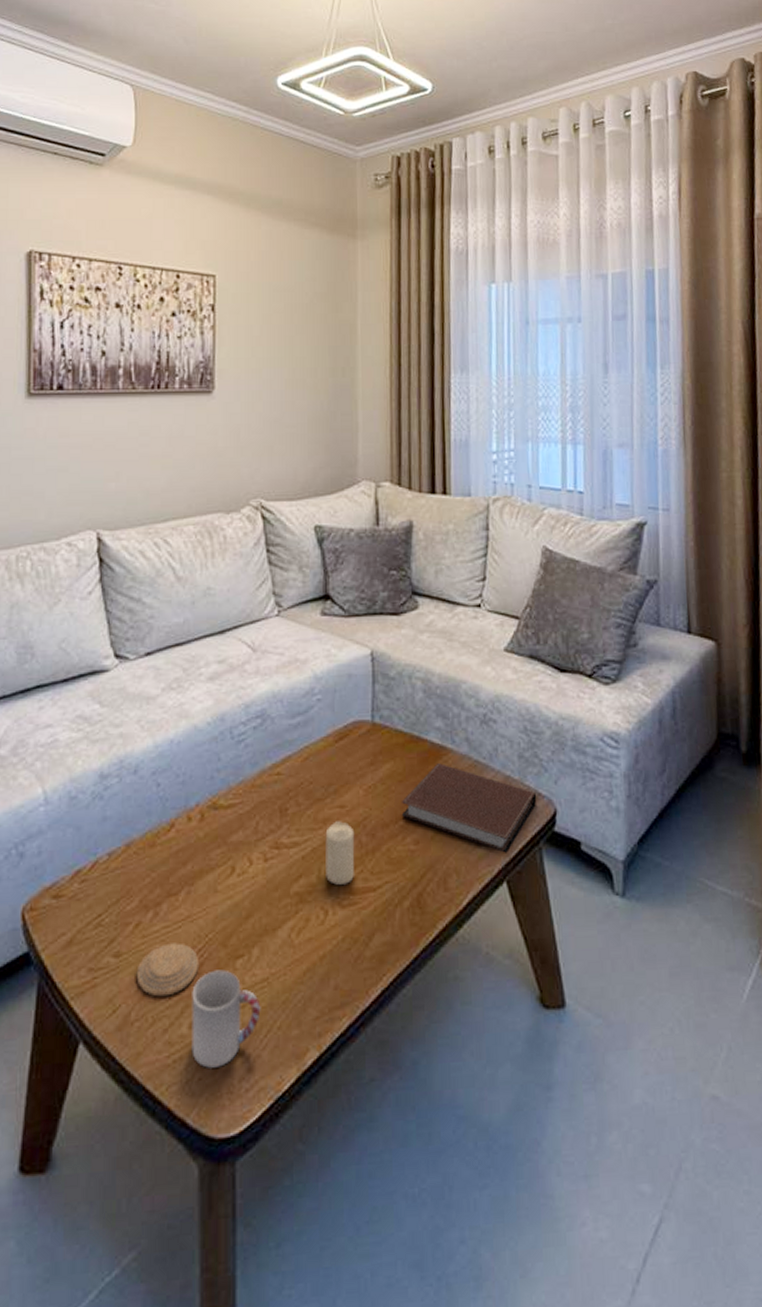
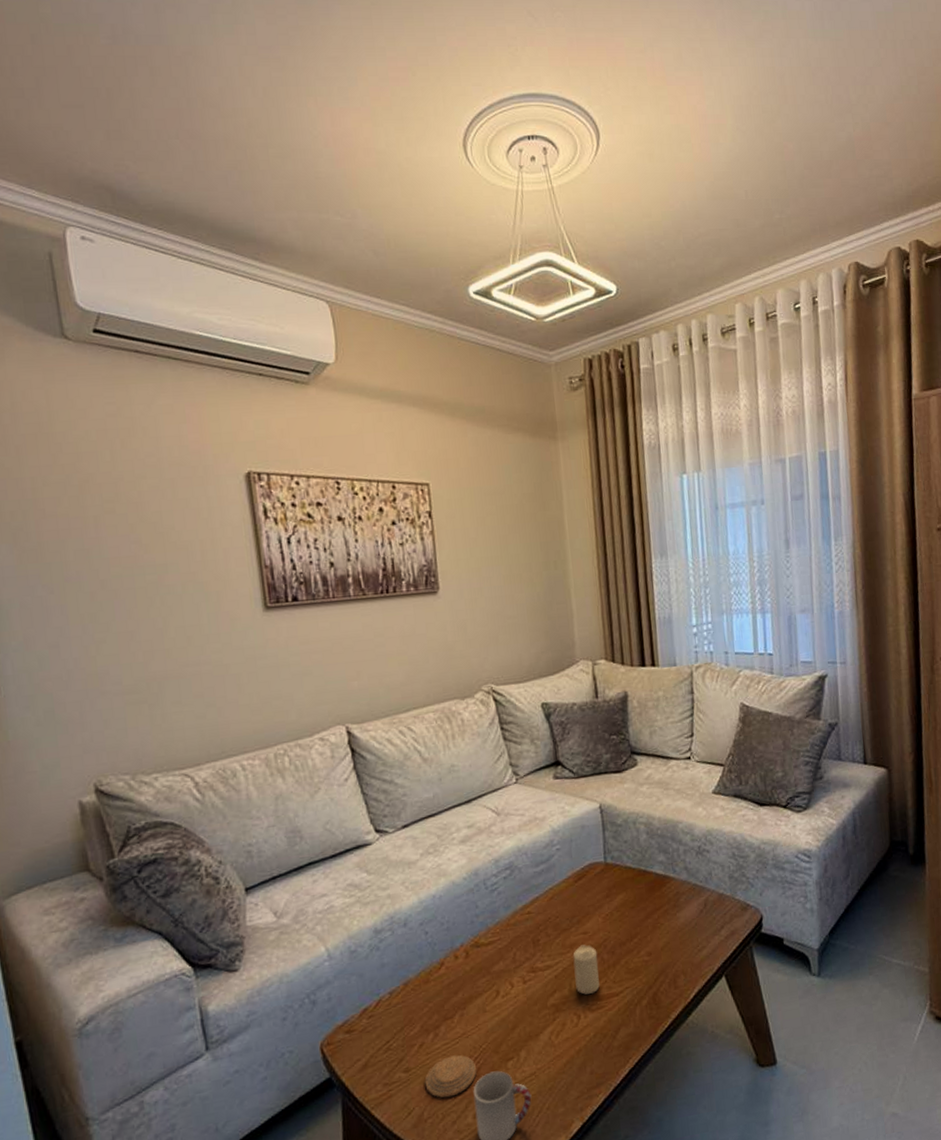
notebook: present [401,763,537,853] -> none [635,889,746,954]

